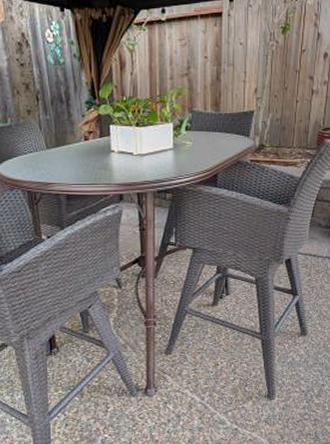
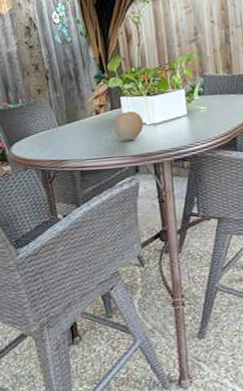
fruit: none [101,140,131,169] -> present [113,111,144,141]

